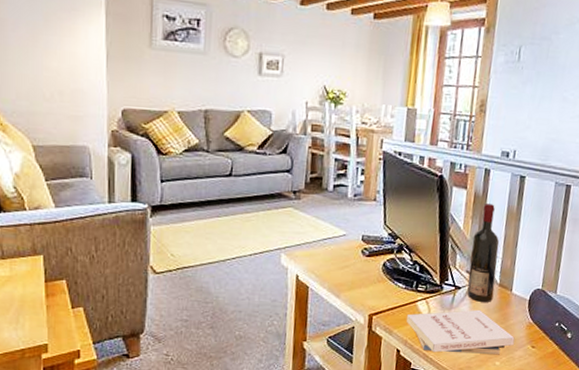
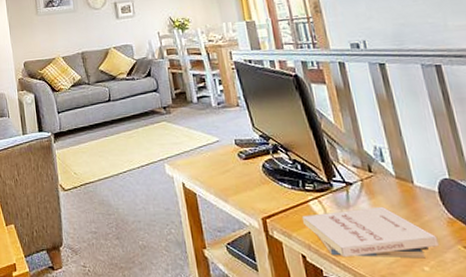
wine bottle: present [467,203,500,302] -> none [348,94,394,198]

